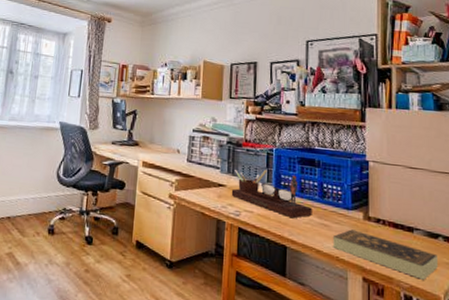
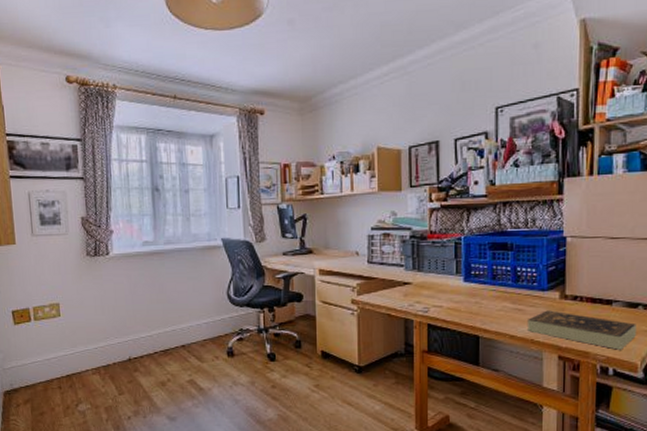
desk organizer: present [231,169,312,219] -> none [418,260,506,308]

